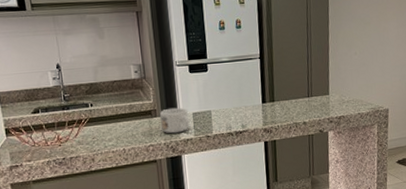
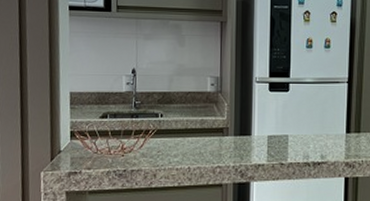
mug: present [160,107,190,134] -> none [232,127,264,157]

